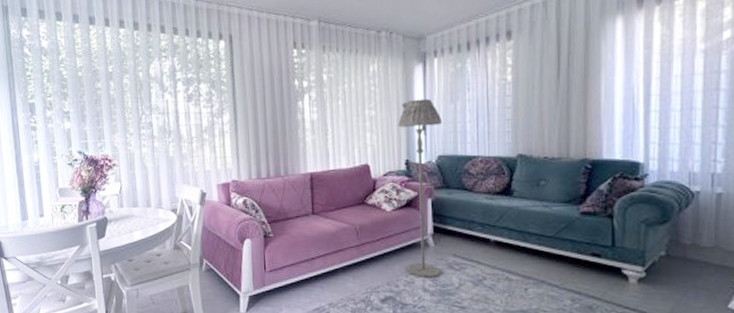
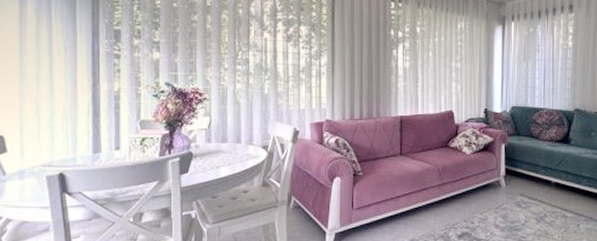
floor lamp: present [398,98,443,279] -> none [479,56,517,216]

